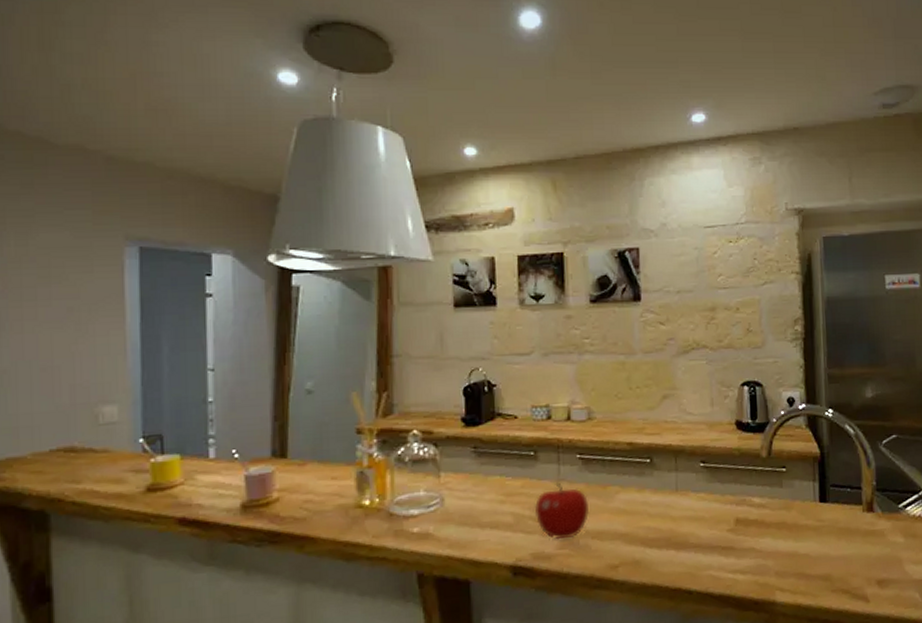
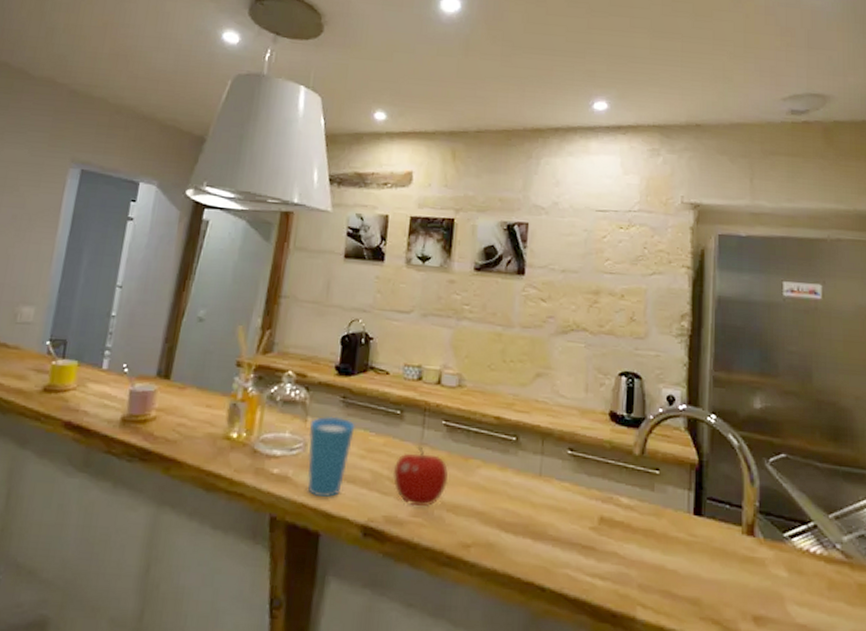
cup: none [444,467,491,548] -> present [307,416,356,497]

